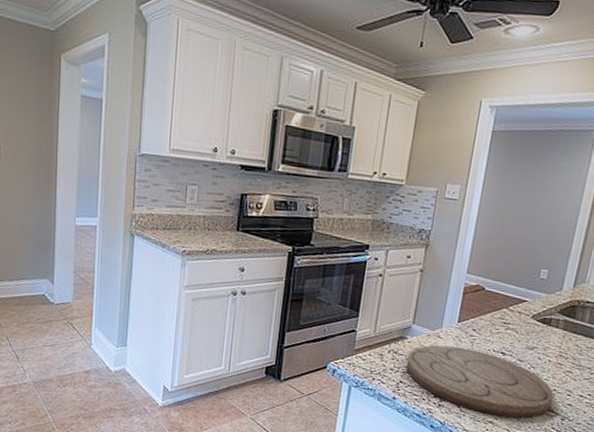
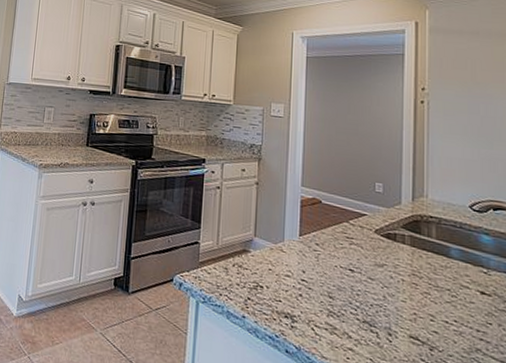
cutting board: present [406,345,554,418] -> none [252,259,414,346]

